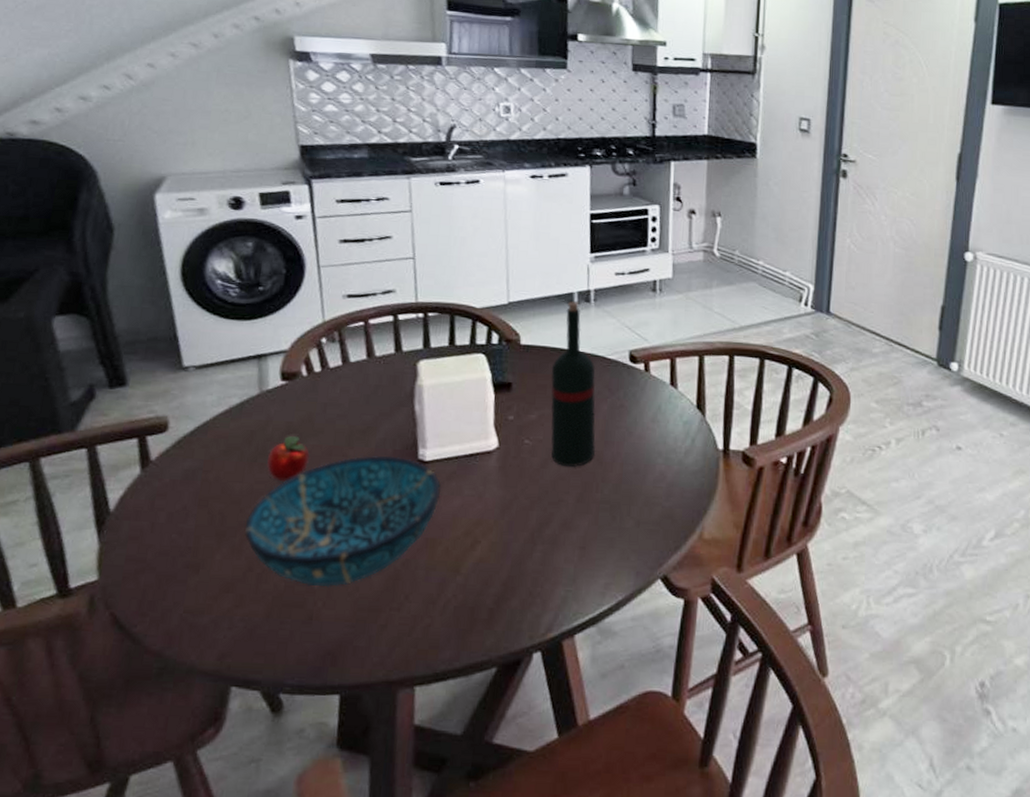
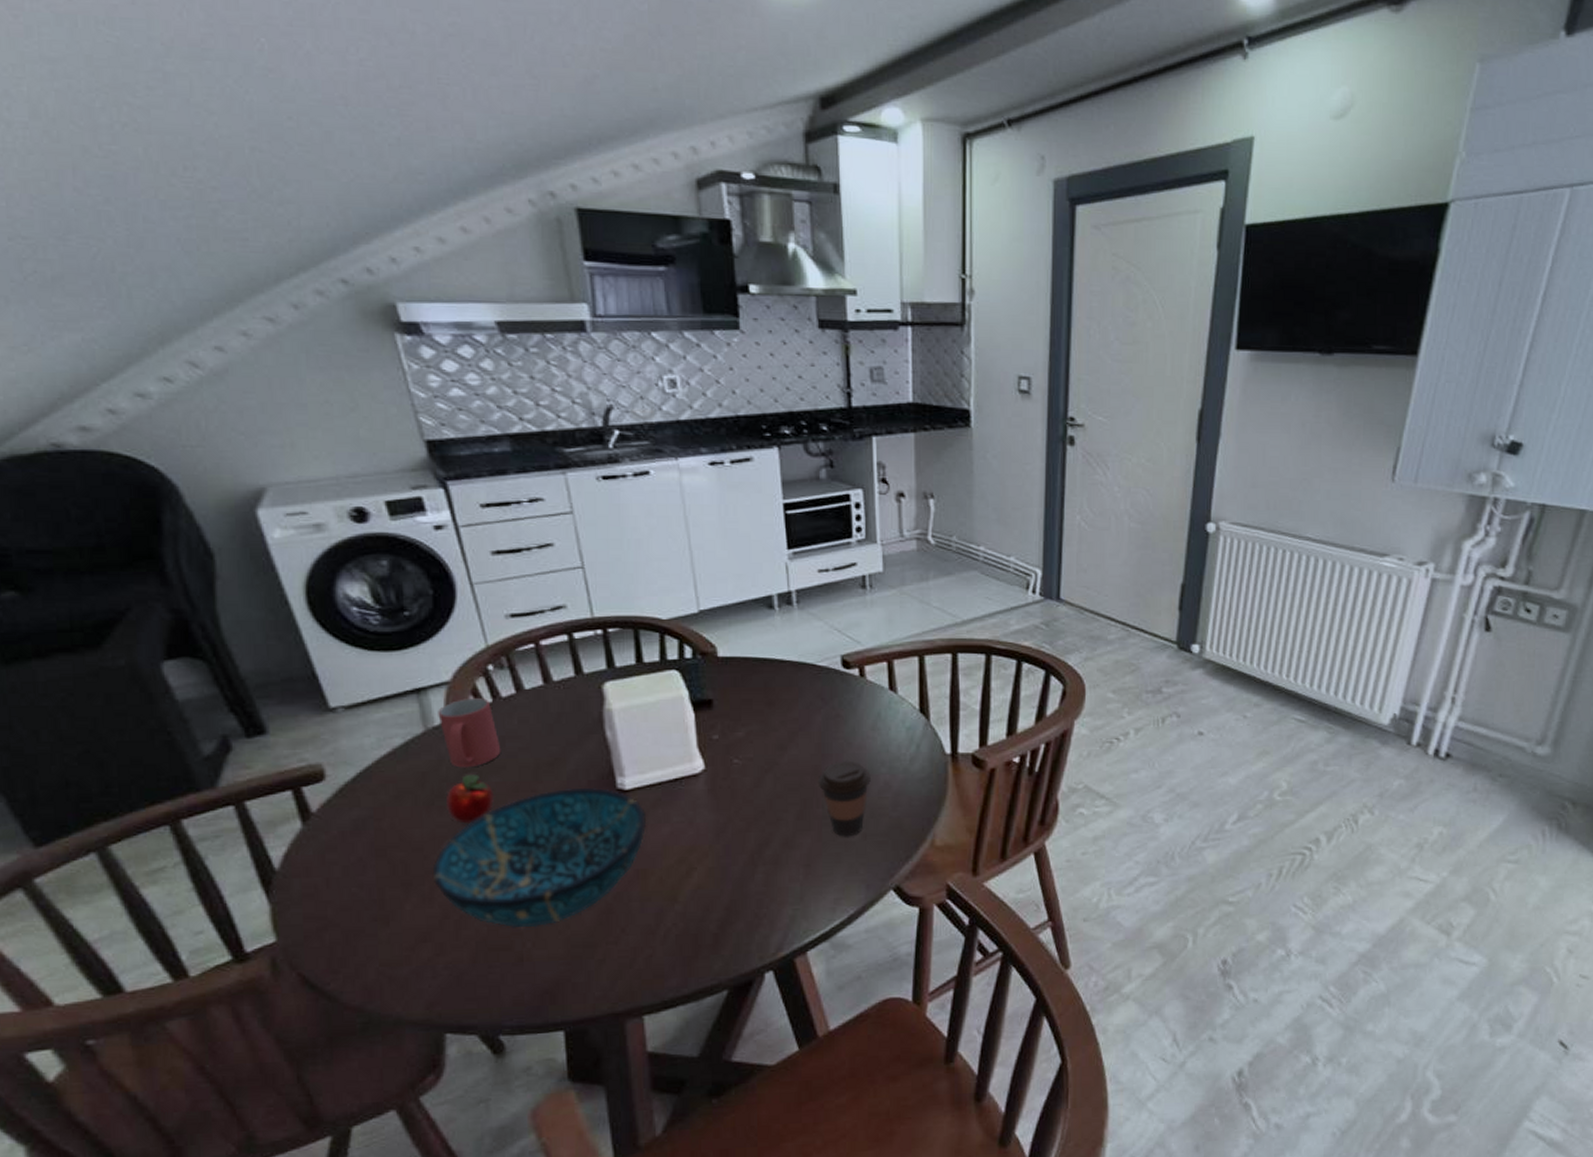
mug: none [272,366,322,430] -> present [438,697,501,768]
wine bottle: present [551,301,596,467] -> none [755,605,813,784]
coffee cup: none [598,448,648,523] -> present [817,760,871,837]

